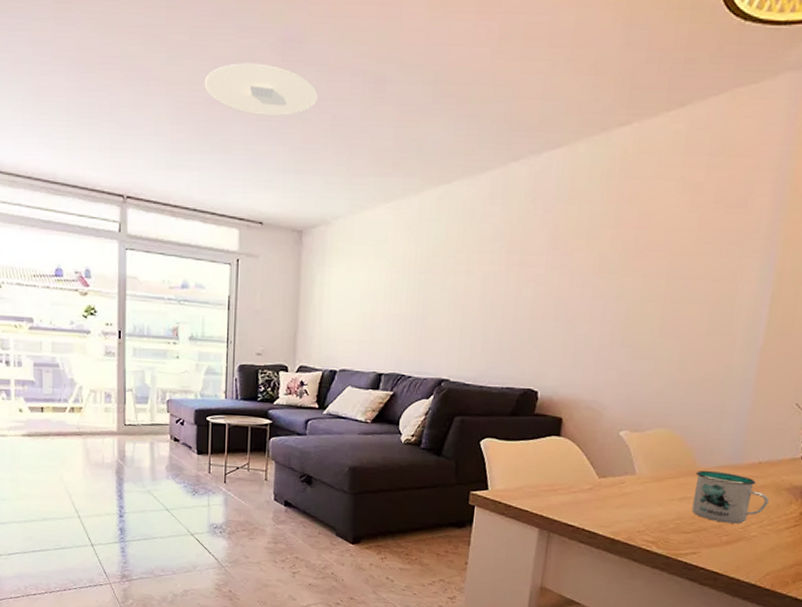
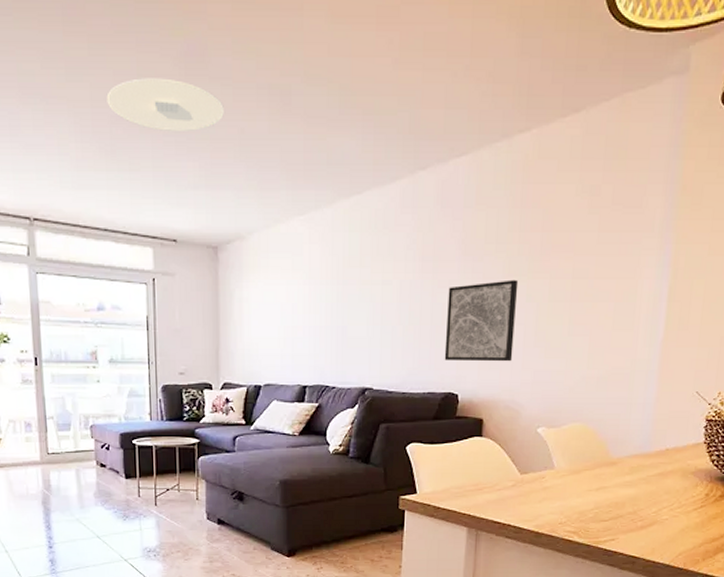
wall art: none [525,276,609,361] -> present [444,279,519,362]
mug: present [691,470,769,524] -> none [607,460,677,509]

